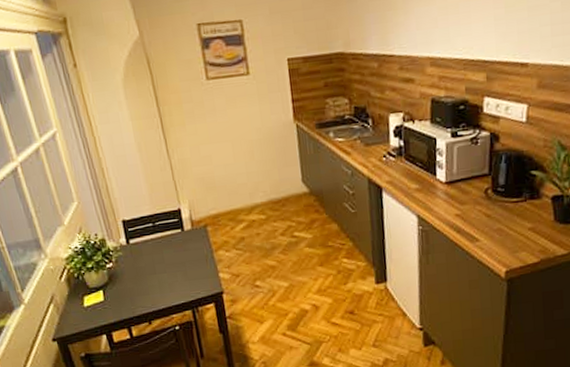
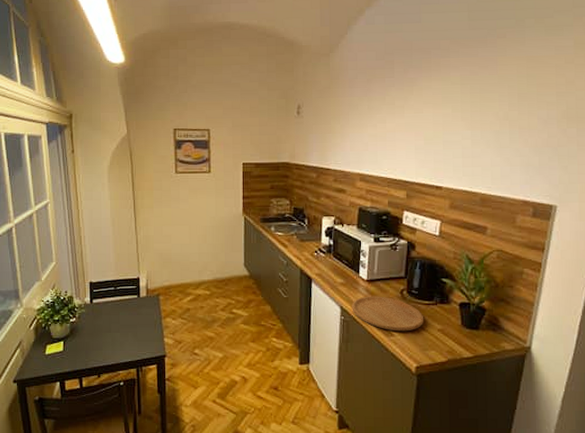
cutting board: none [430,198,513,236] -> present [352,296,424,332]

